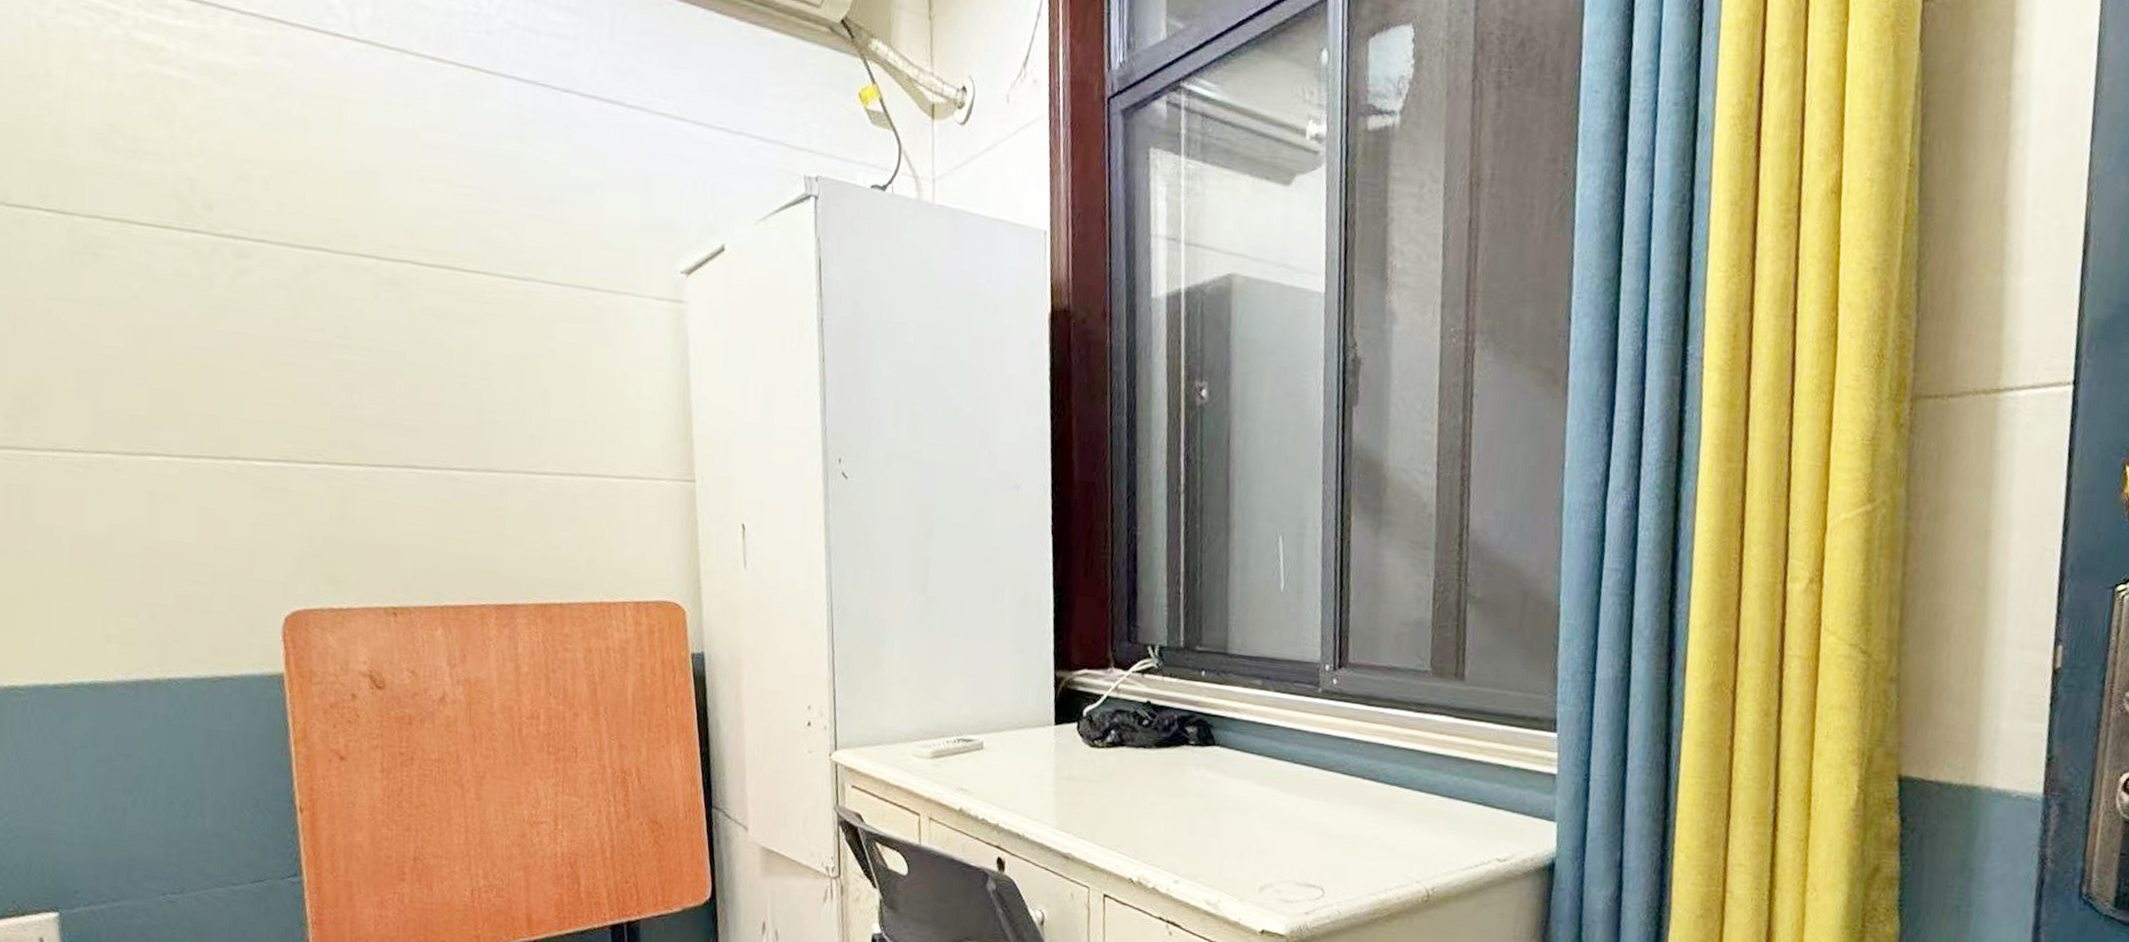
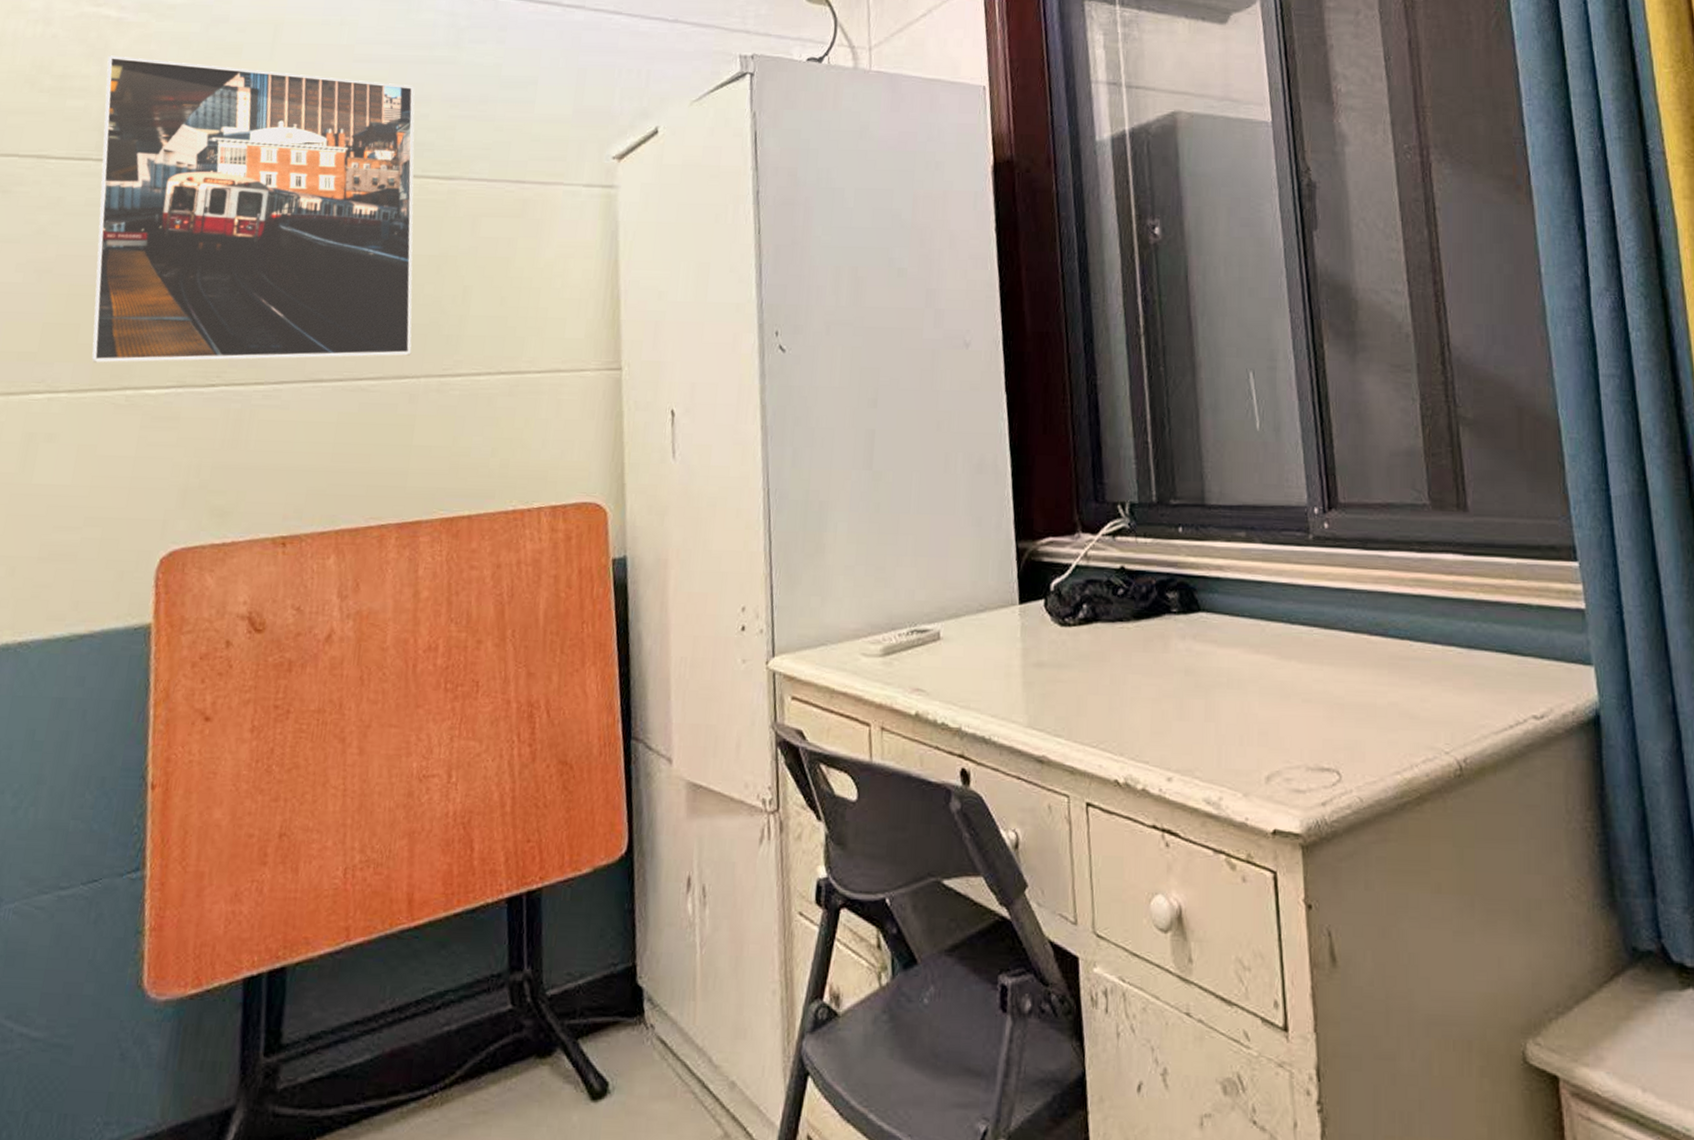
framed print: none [176,119,498,451] -> present [92,55,415,364]

